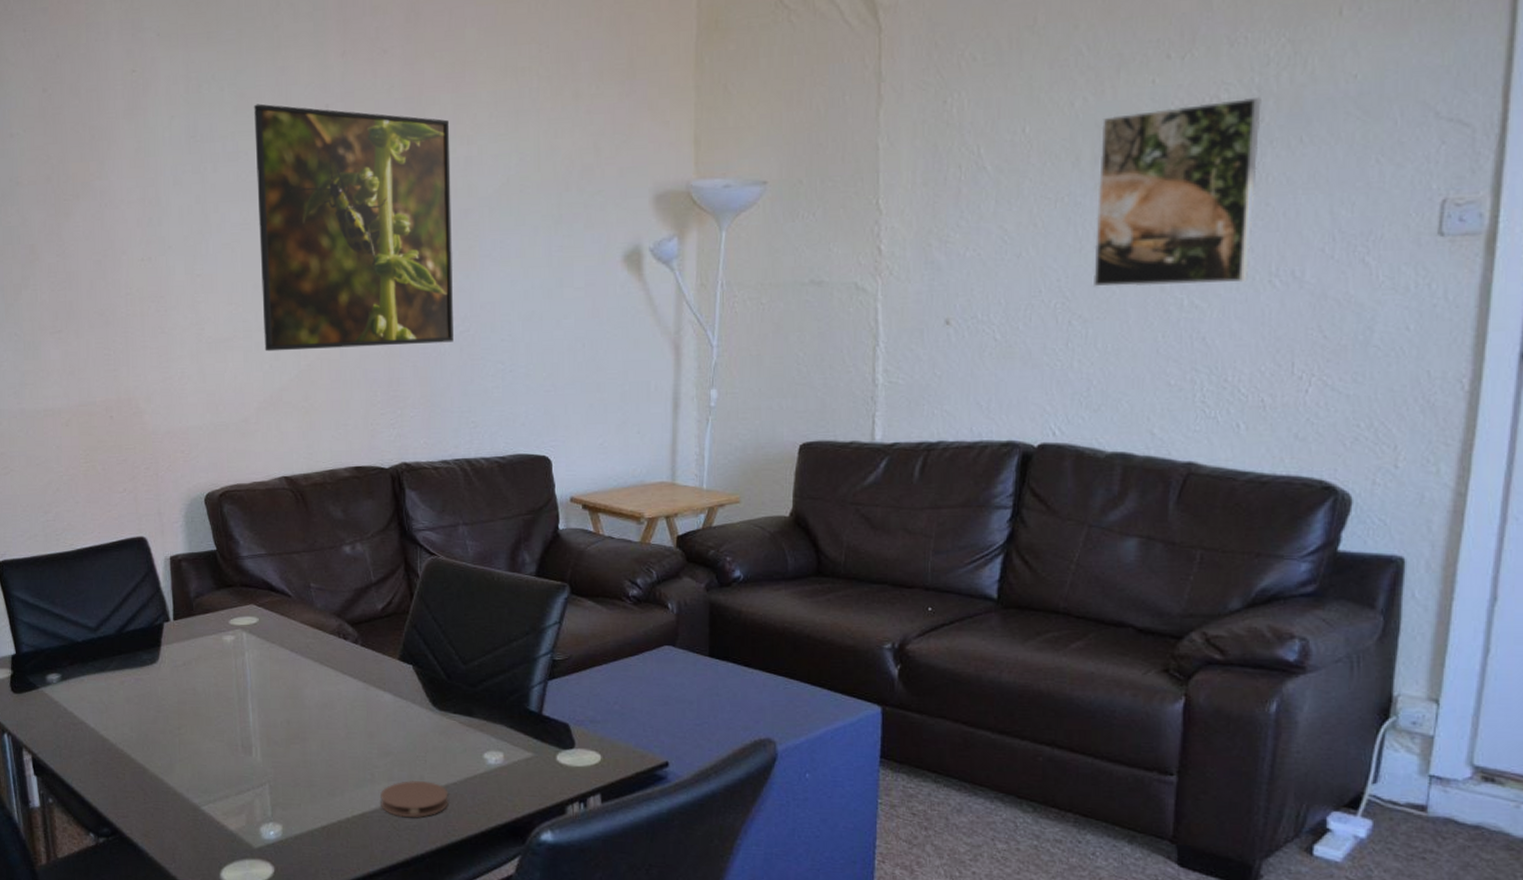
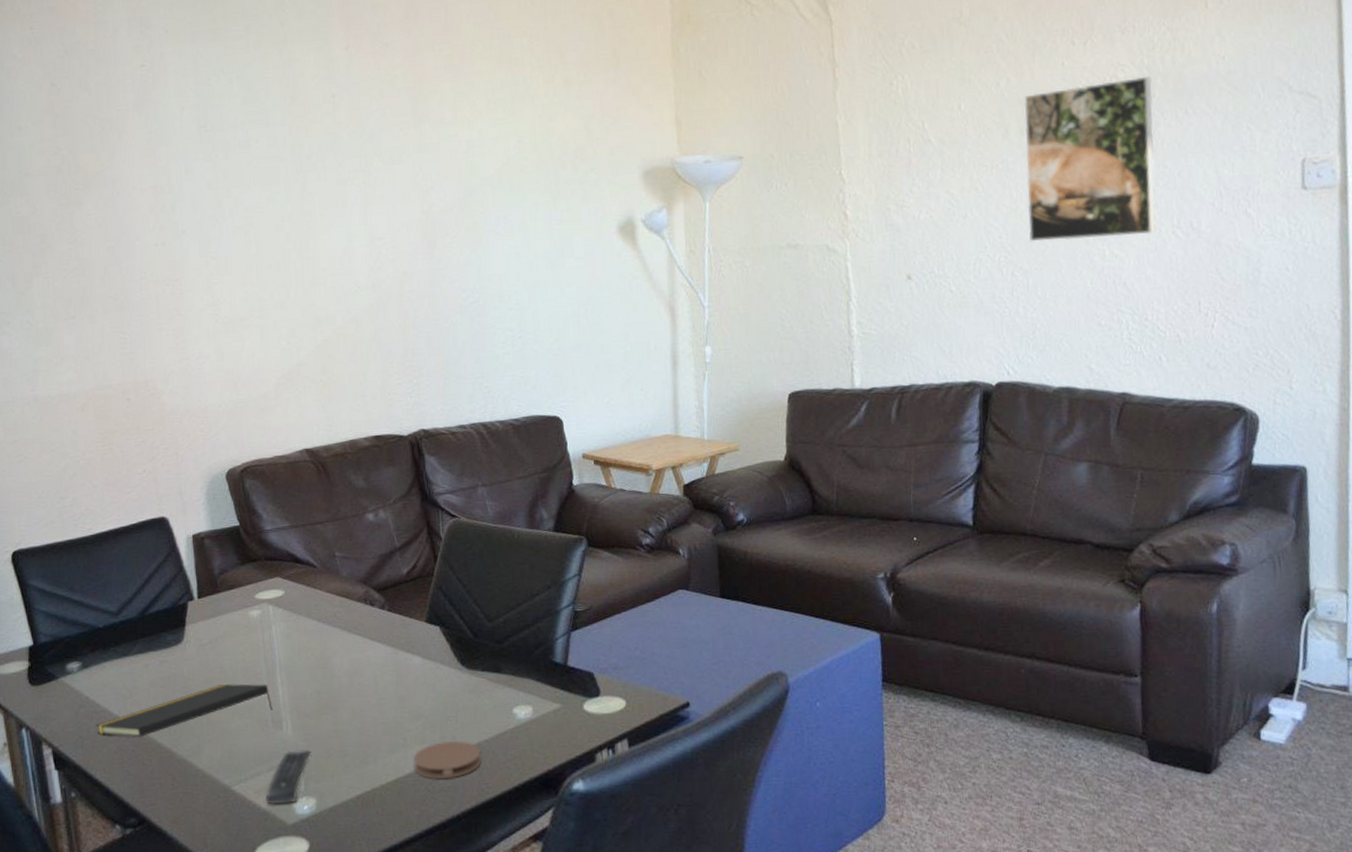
notepad: none [73,705,243,751] -> present [96,683,273,737]
remote control: none [233,775,279,828] -> present [265,748,311,805]
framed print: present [254,104,453,352] -> none [263,94,464,329]

